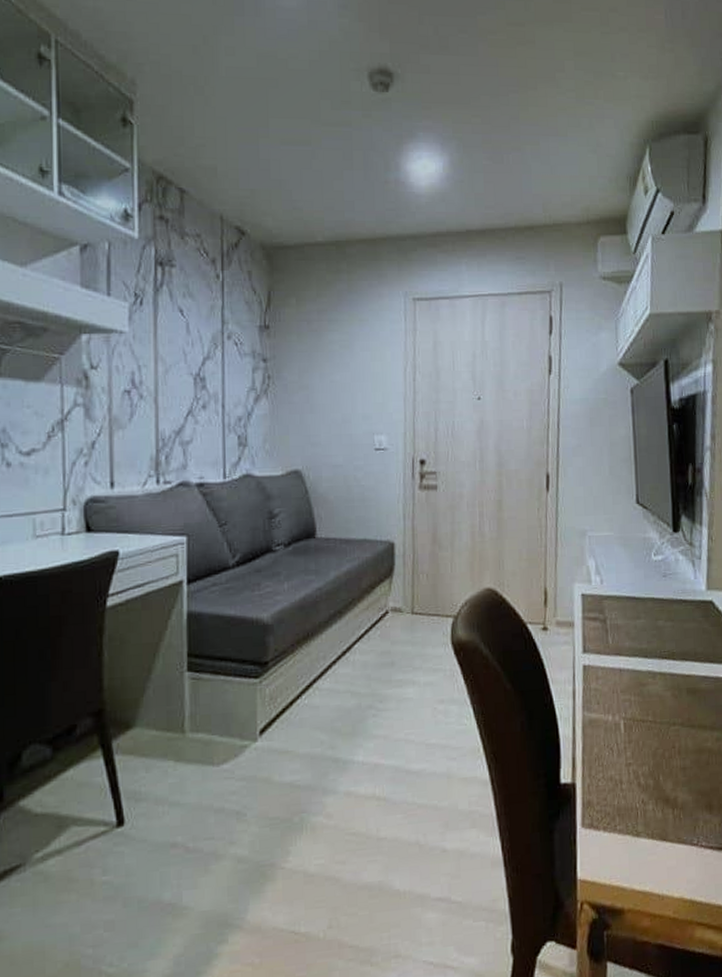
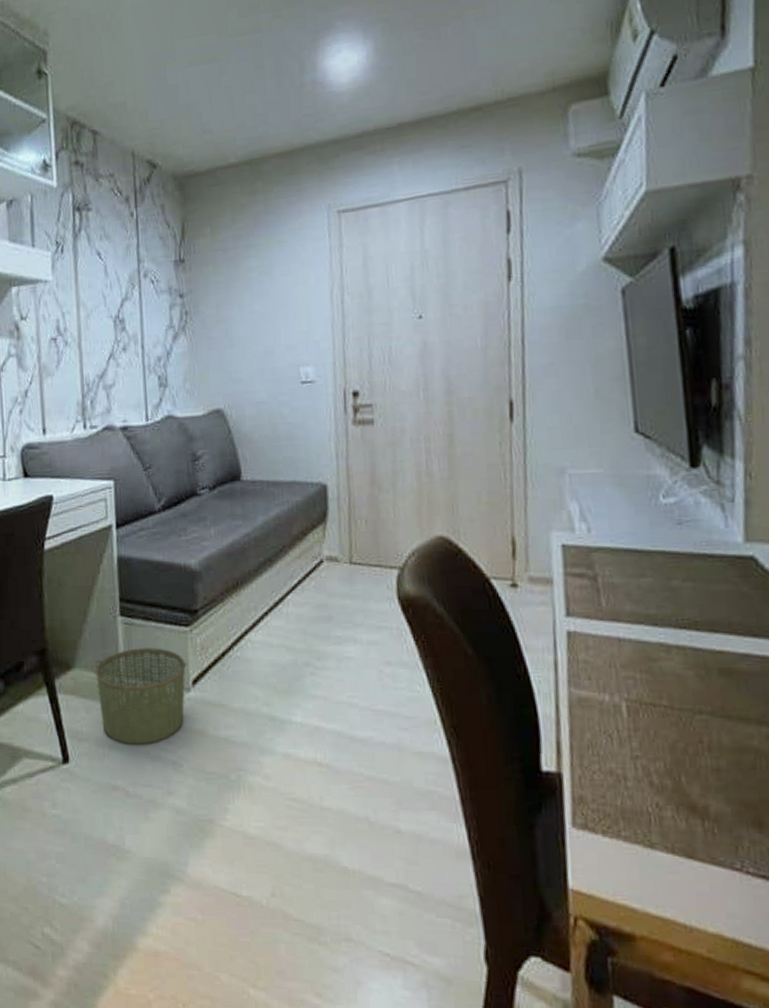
basket: none [157,701,255,800] -> present [94,648,187,745]

